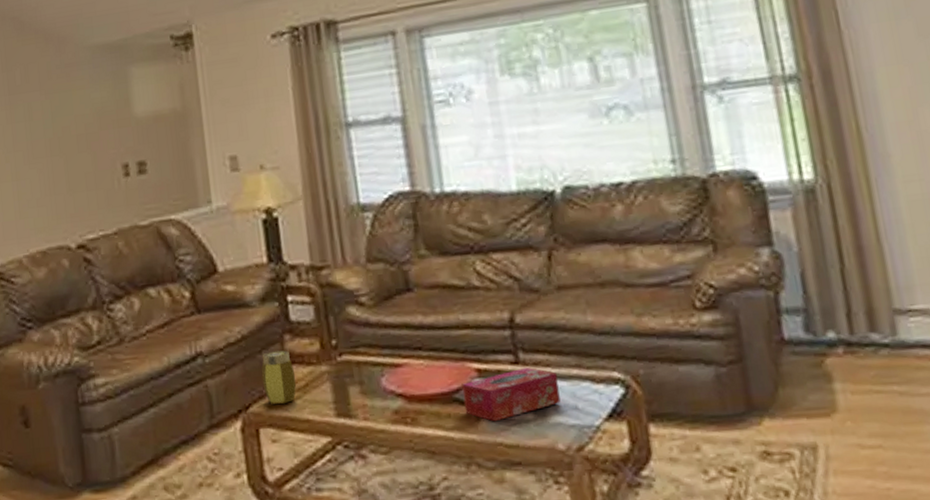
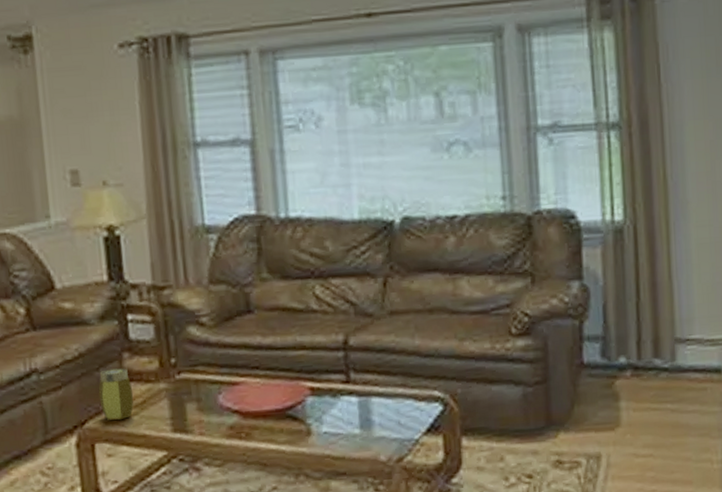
tissue box: present [461,367,561,422] -> none [295,386,385,436]

